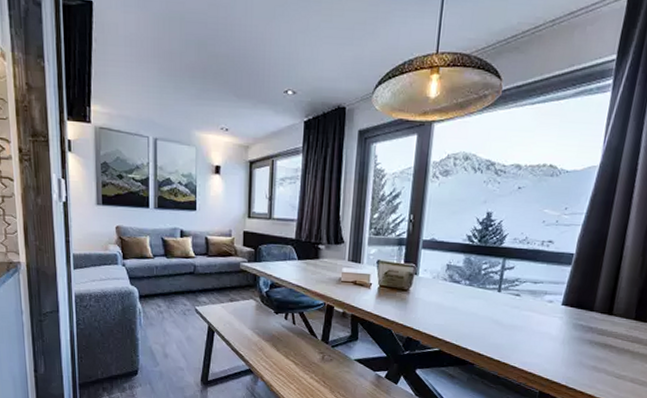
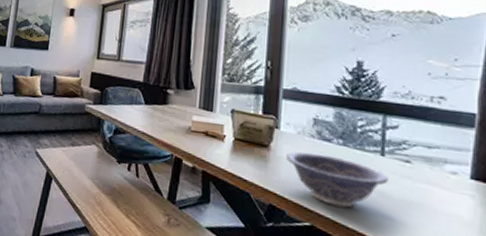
decorative bowl: none [423,293,502,335] -> present [286,151,388,208]

